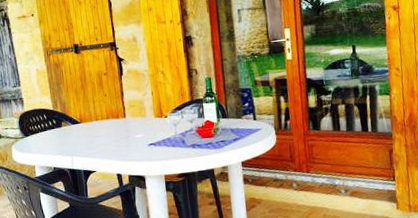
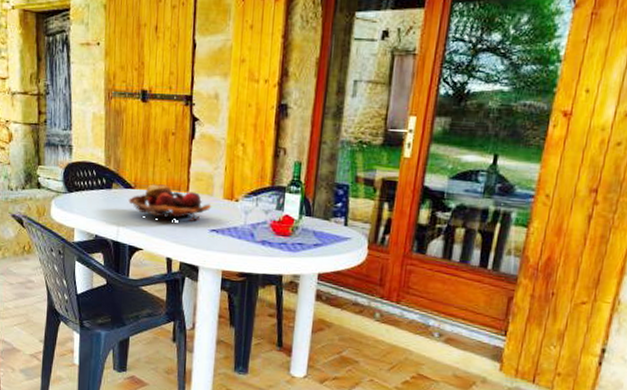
fruit basket: none [77,115,147,145] -> present [128,184,212,222]

